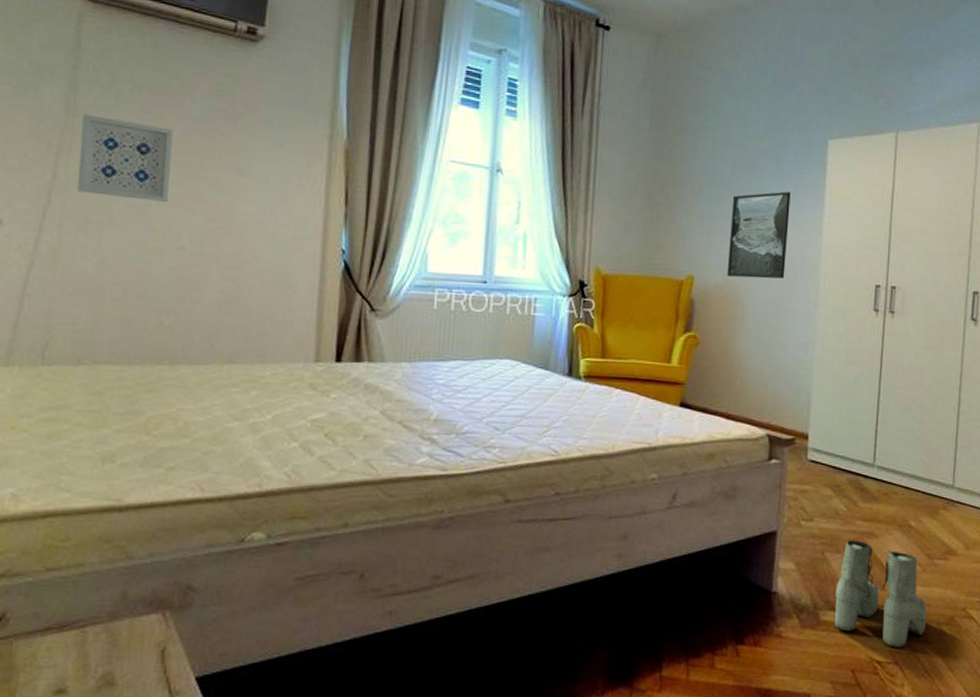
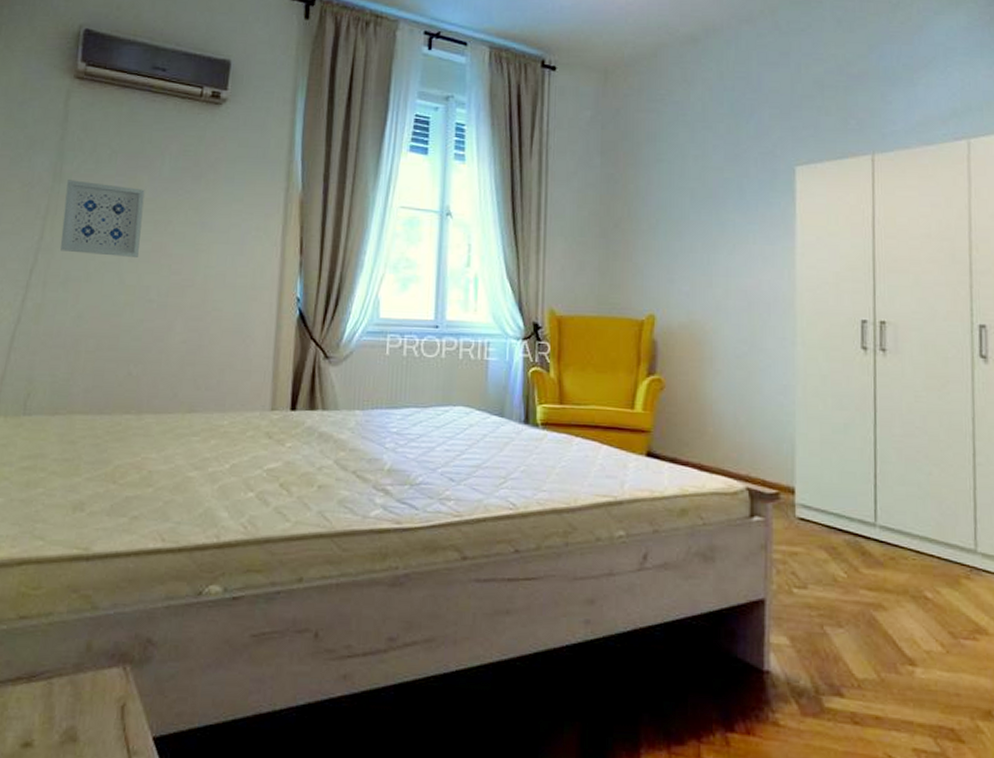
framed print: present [726,191,791,279] -> none [691,222,757,316]
boots: present [834,540,927,648] -> none [840,612,956,746]

